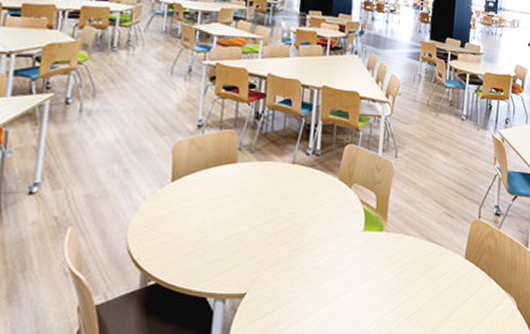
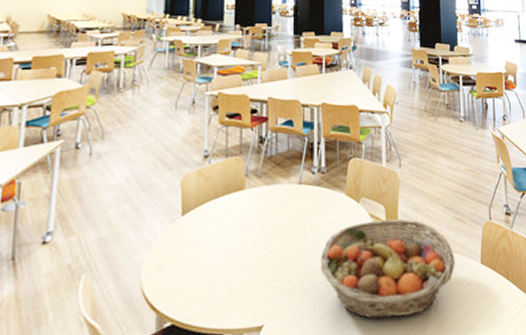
fruit basket: none [306,207,440,299] -> present [320,219,455,319]

